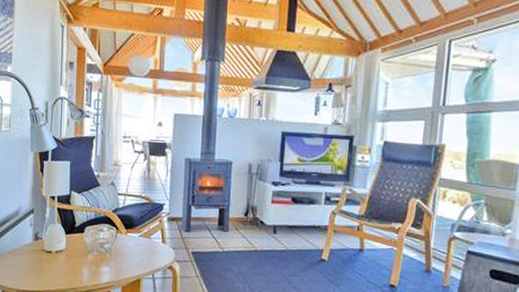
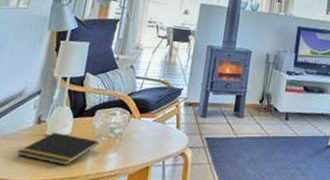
notepad: none [22,247,92,278] -> present [17,132,100,166]

